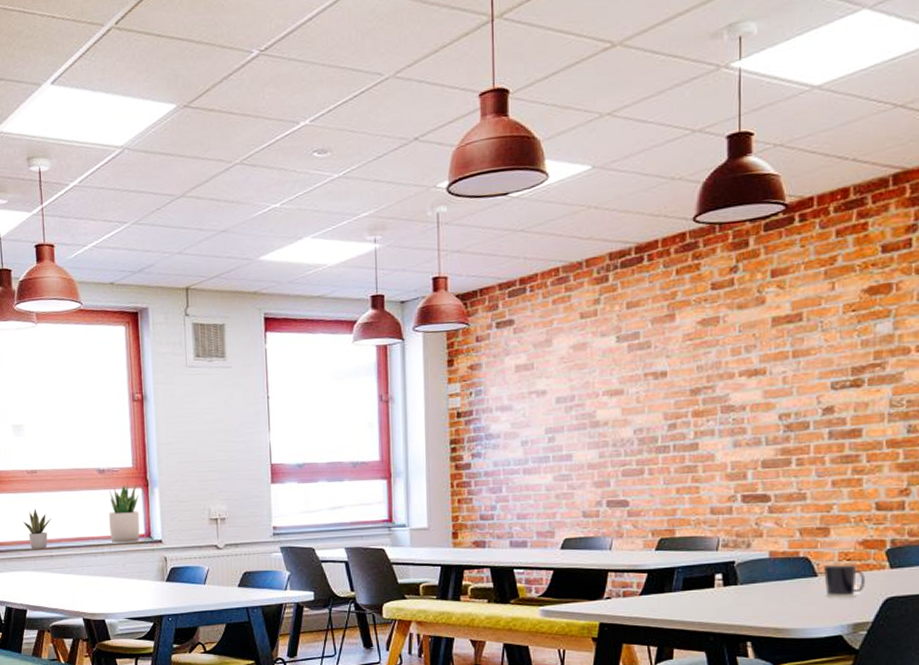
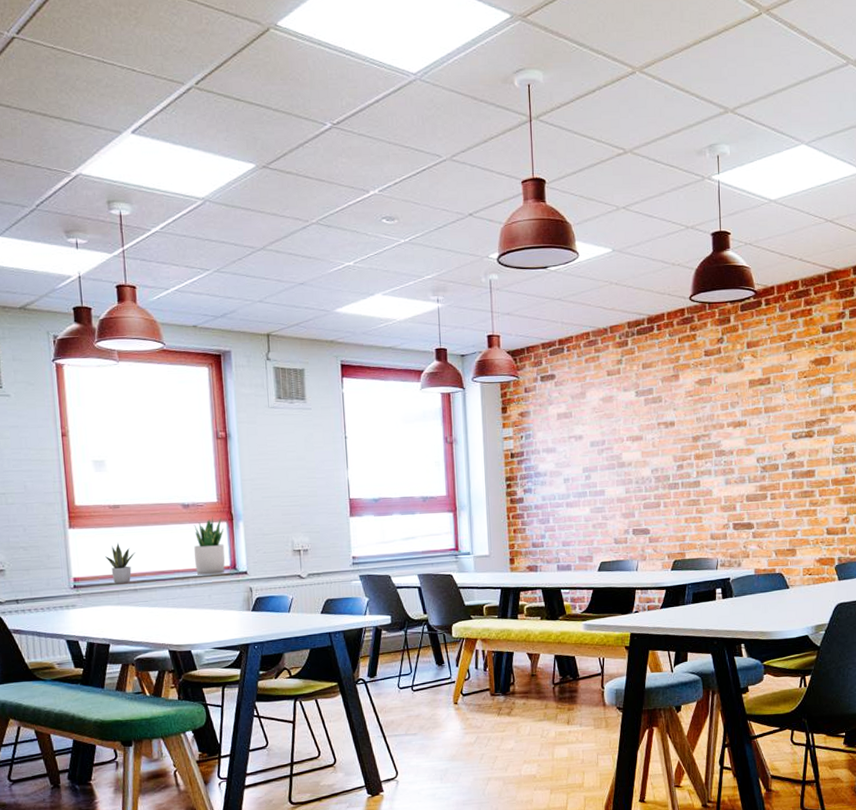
mug: present [824,564,865,599] -> none [793,578,822,606]

